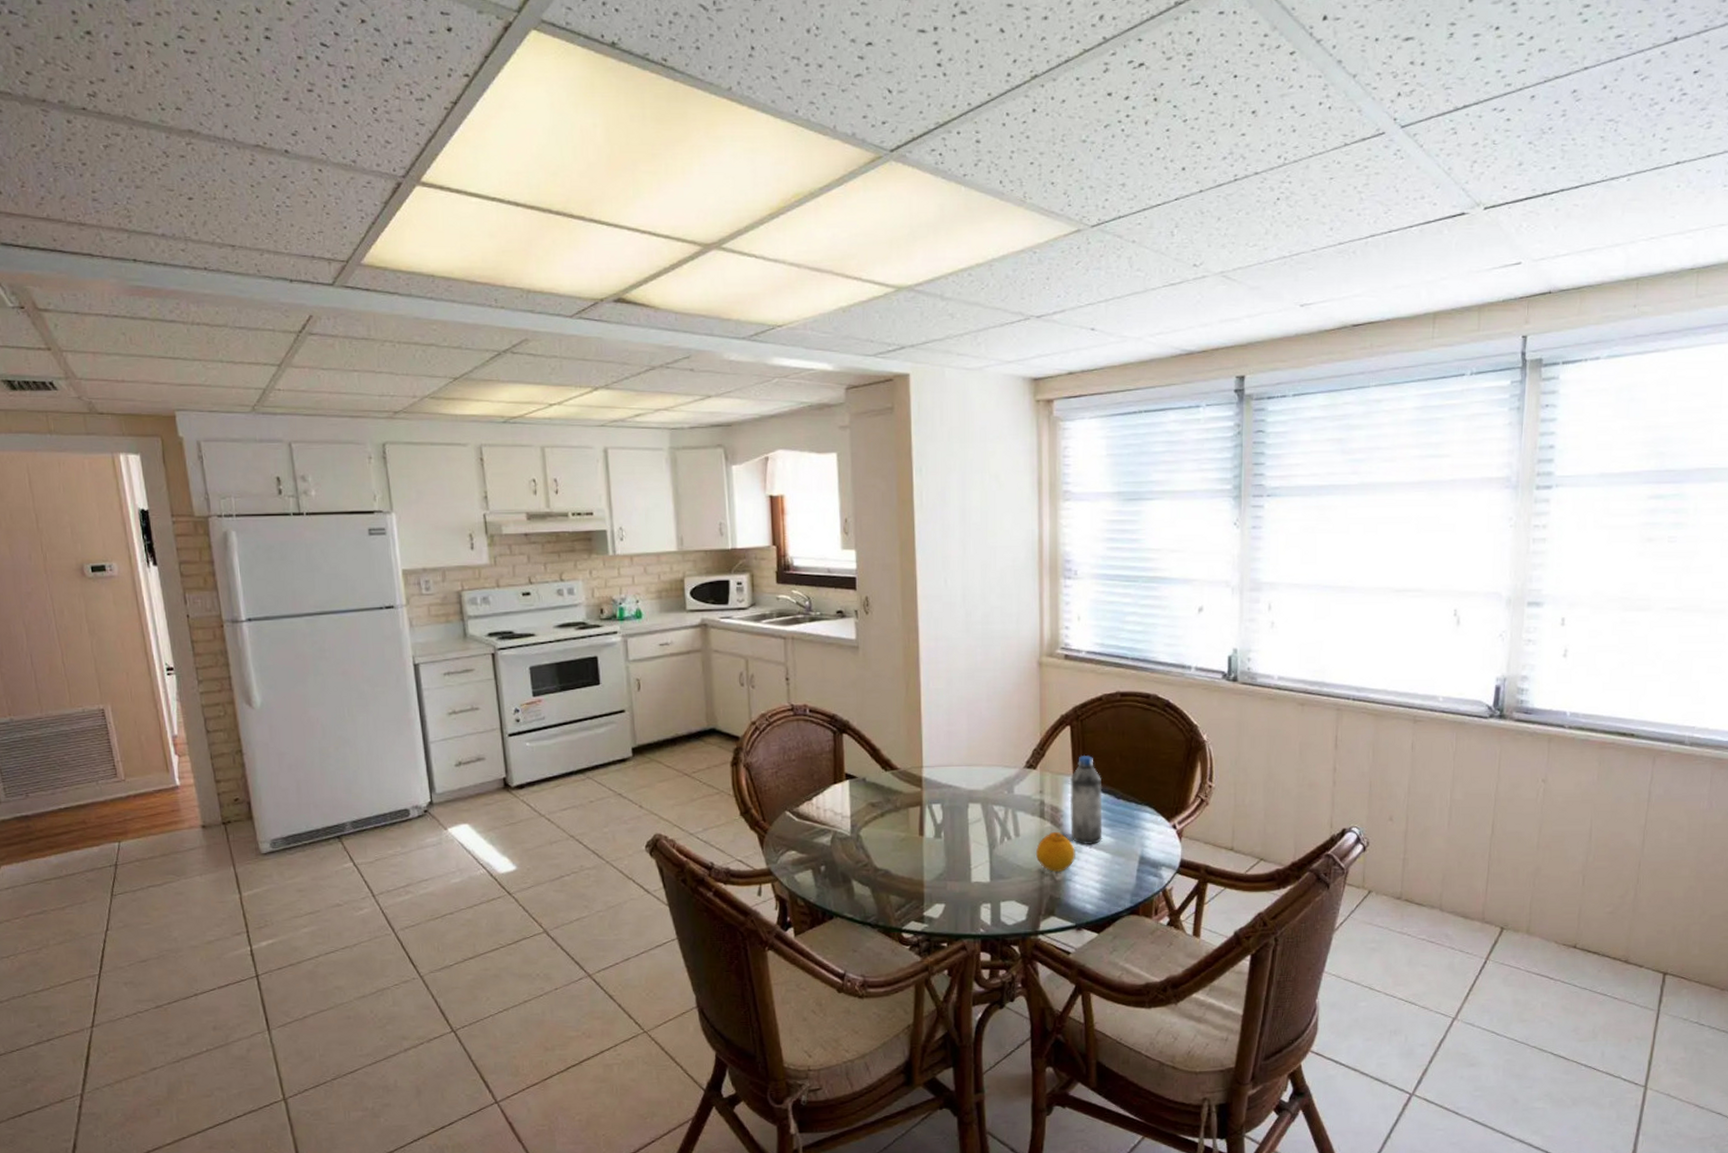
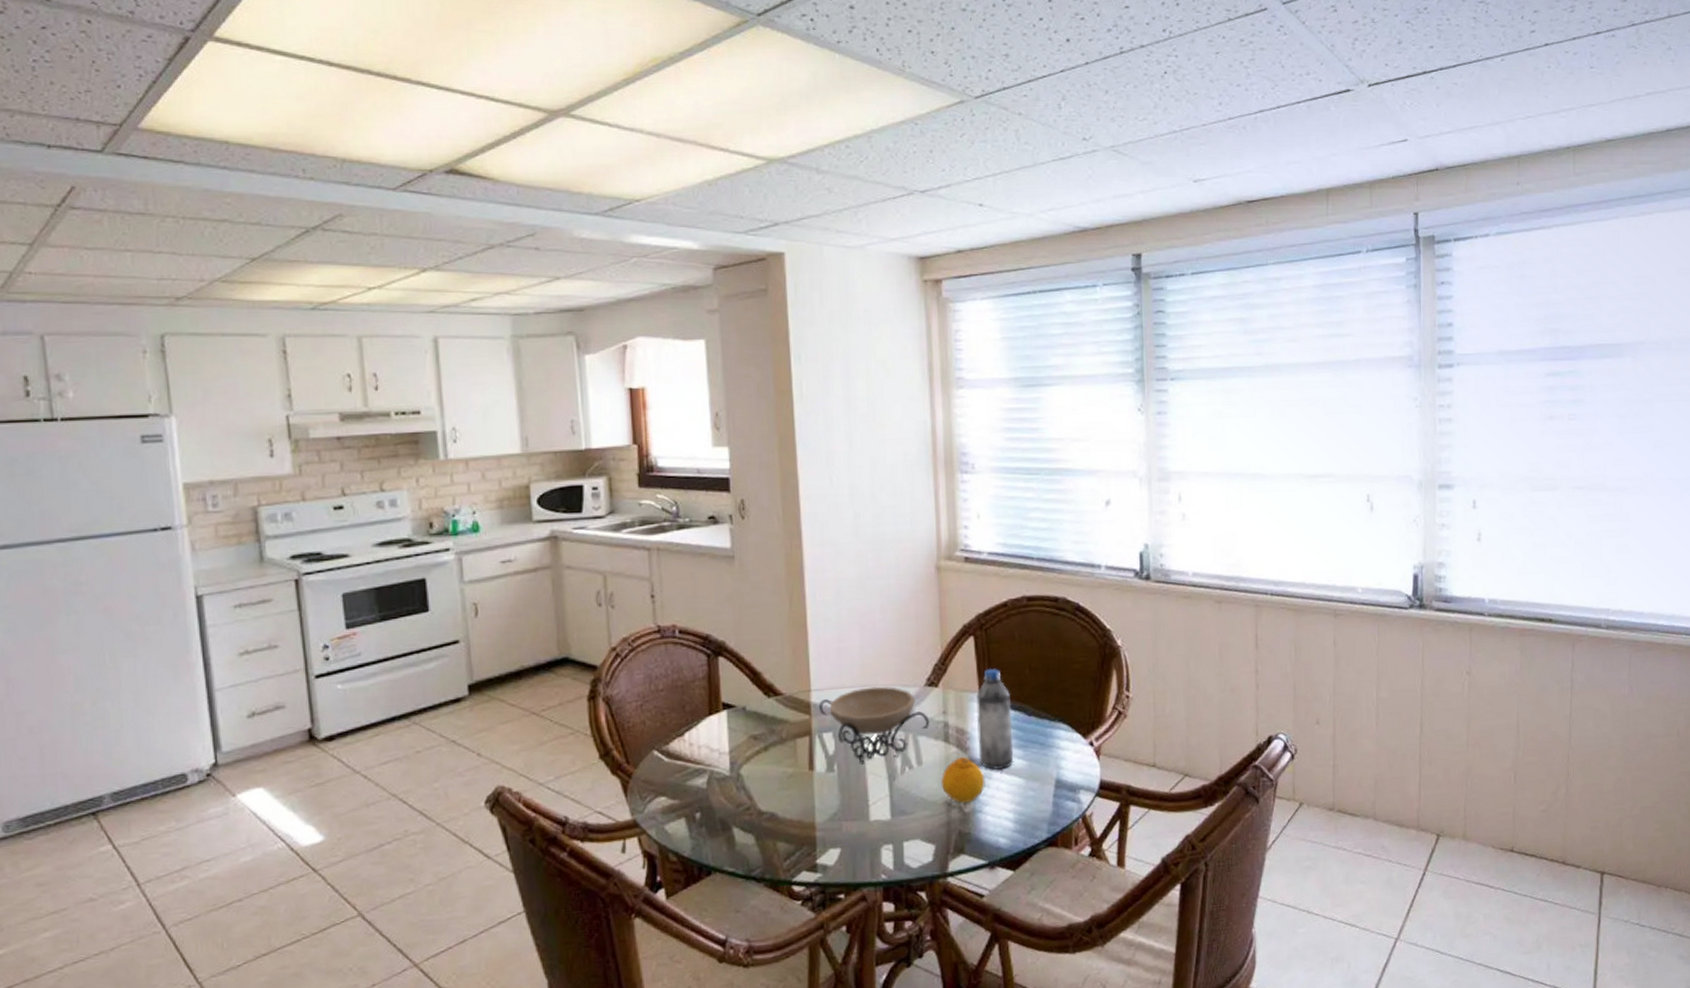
decorative bowl: none [929,766,1028,833] -> present [818,686,930,765]

